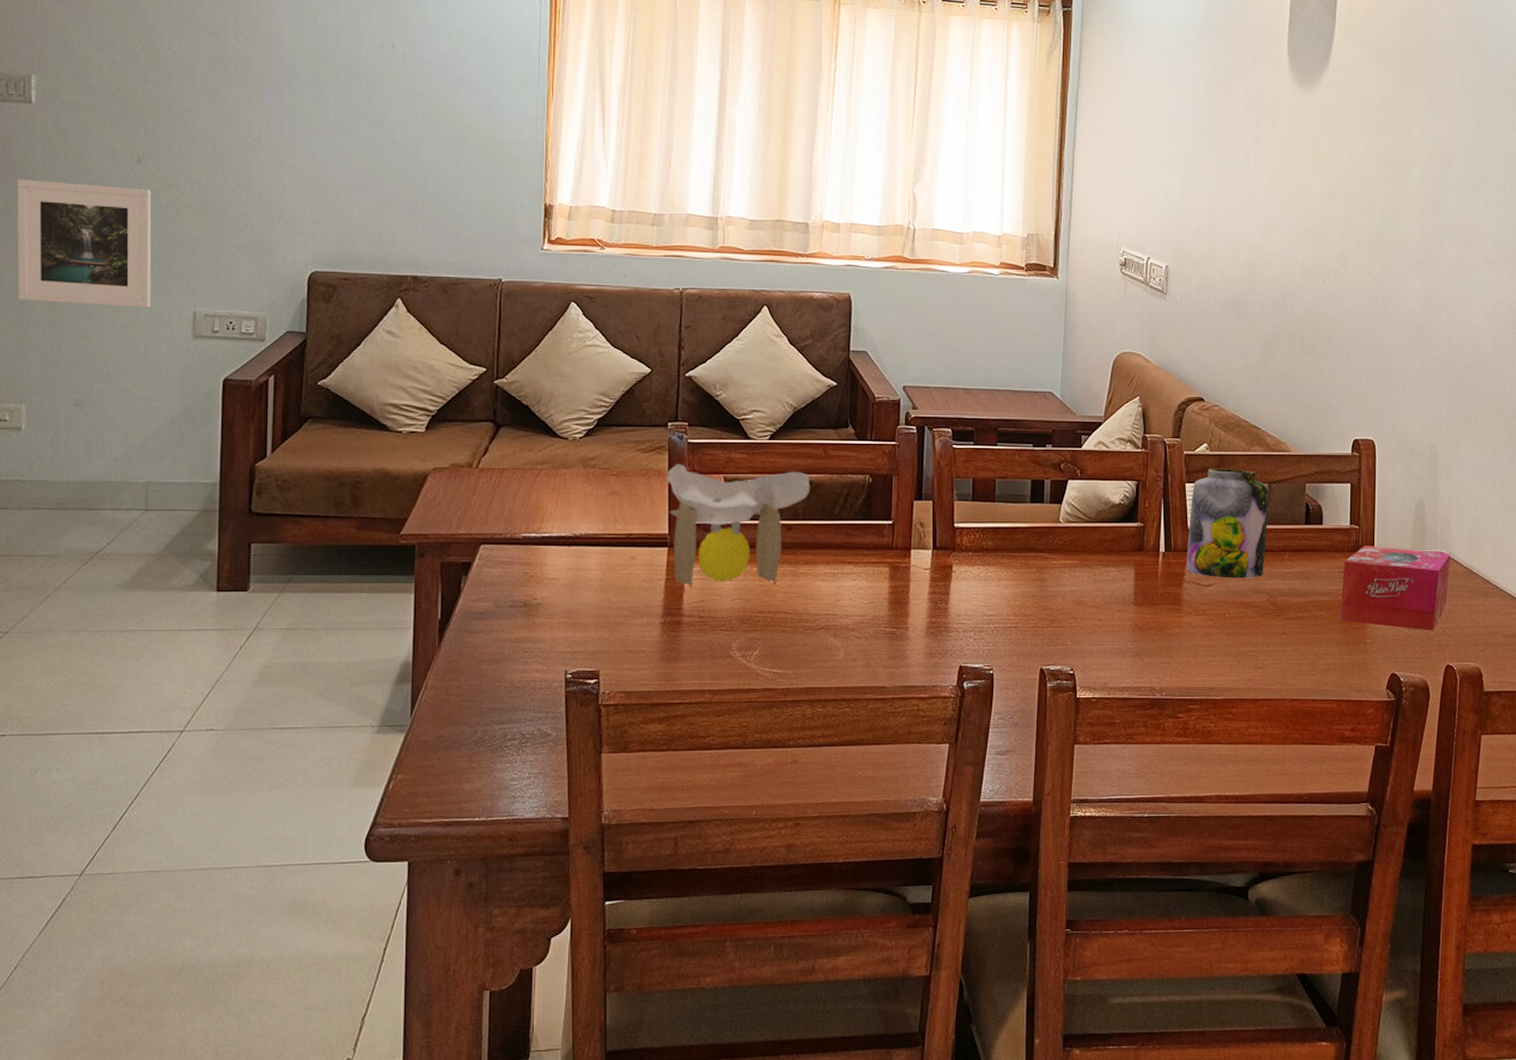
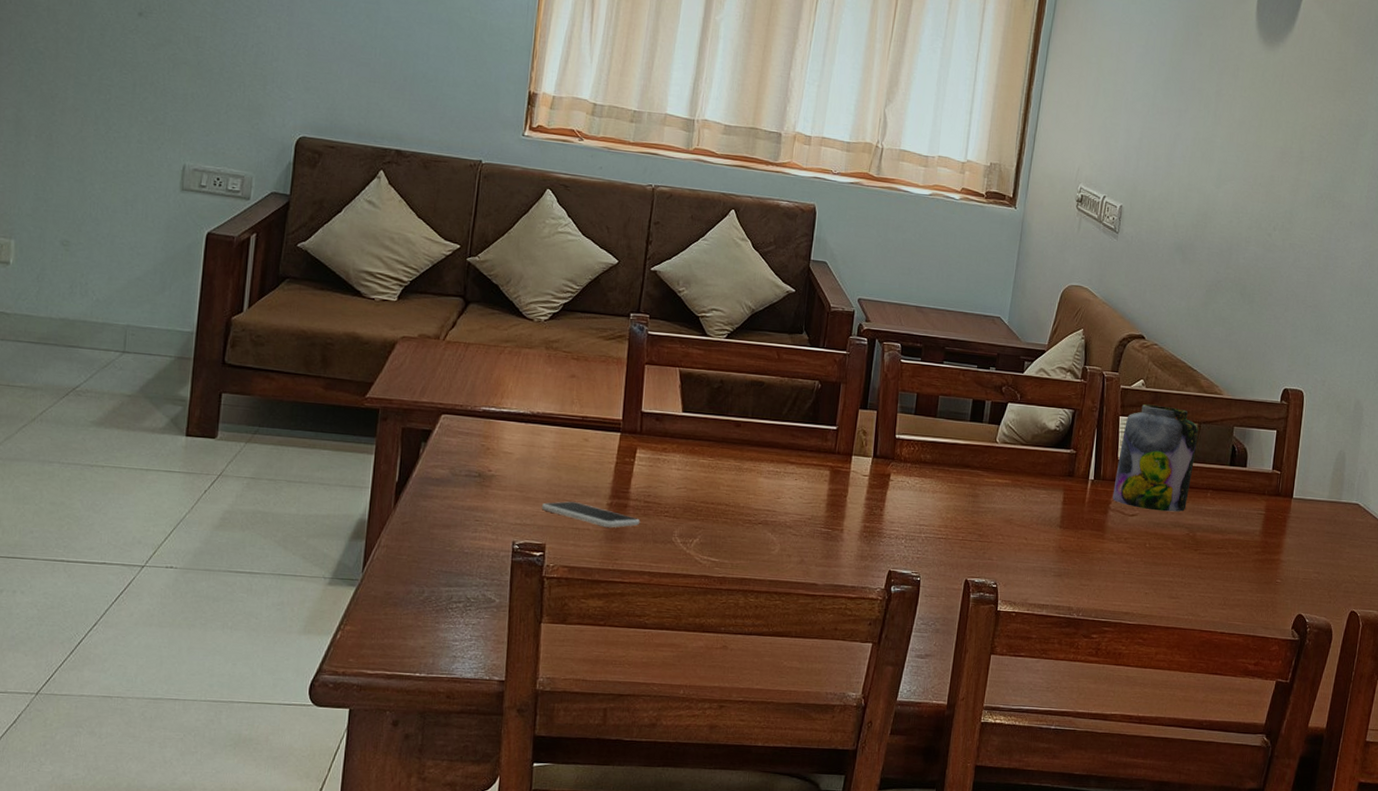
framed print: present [18,179,152,308] -> none [15,21,151,158]
smartphone: none [591,624,696,648] -> present [541,501,640,528]
flower: present [666,464,810,588] -> none [624,354,762,477]
tissue box: present [1340,545,1451,631] -> none [1254,490,1366,578]

